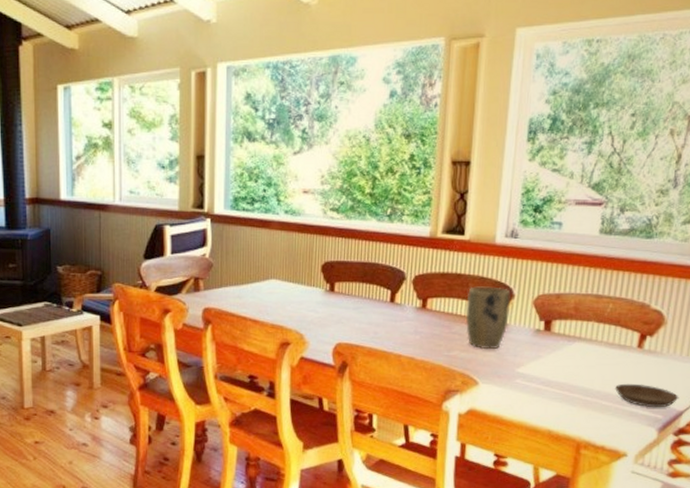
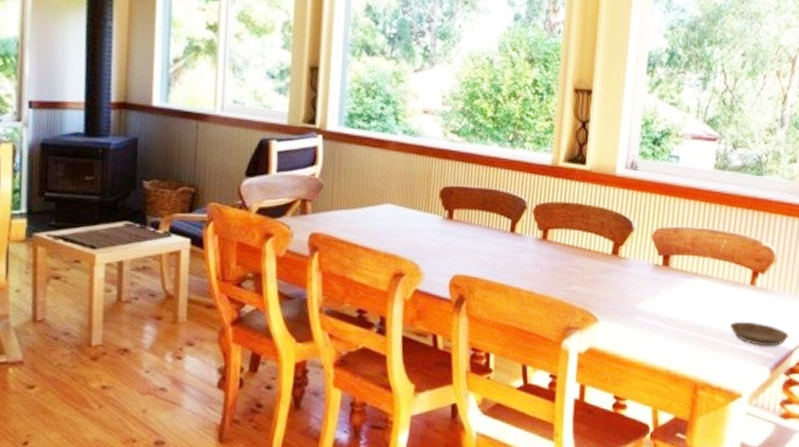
plant pot: present [465,286,512,350] -> none [585,218,631,285]

